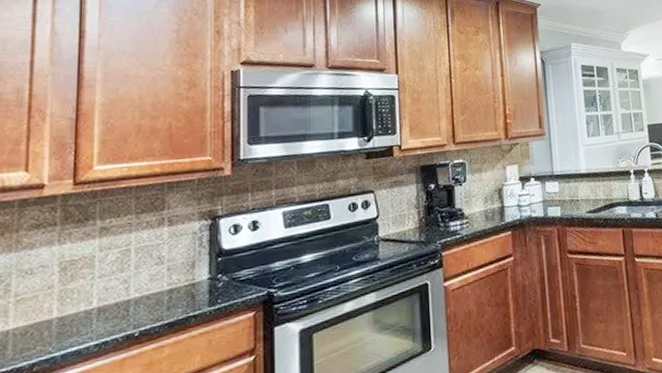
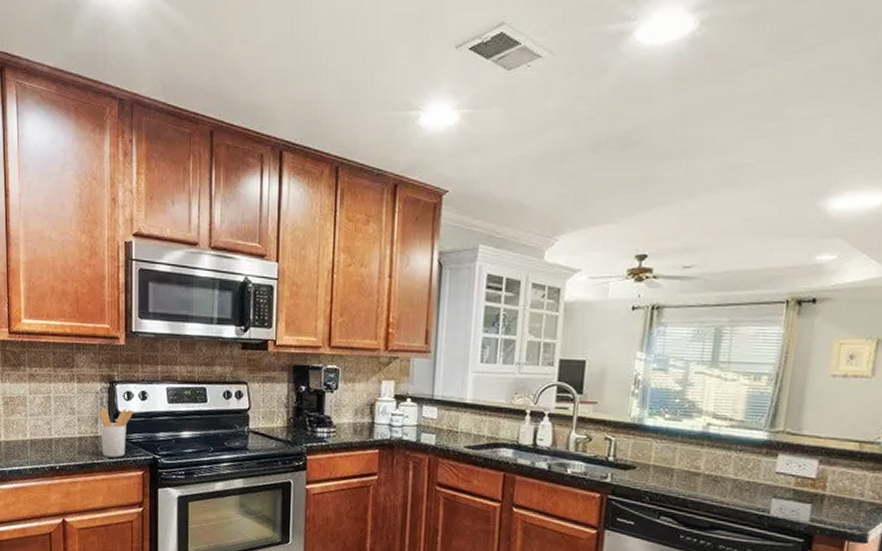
utensil holder: none [196,243,243,306] -> present [98,409,134,457]

